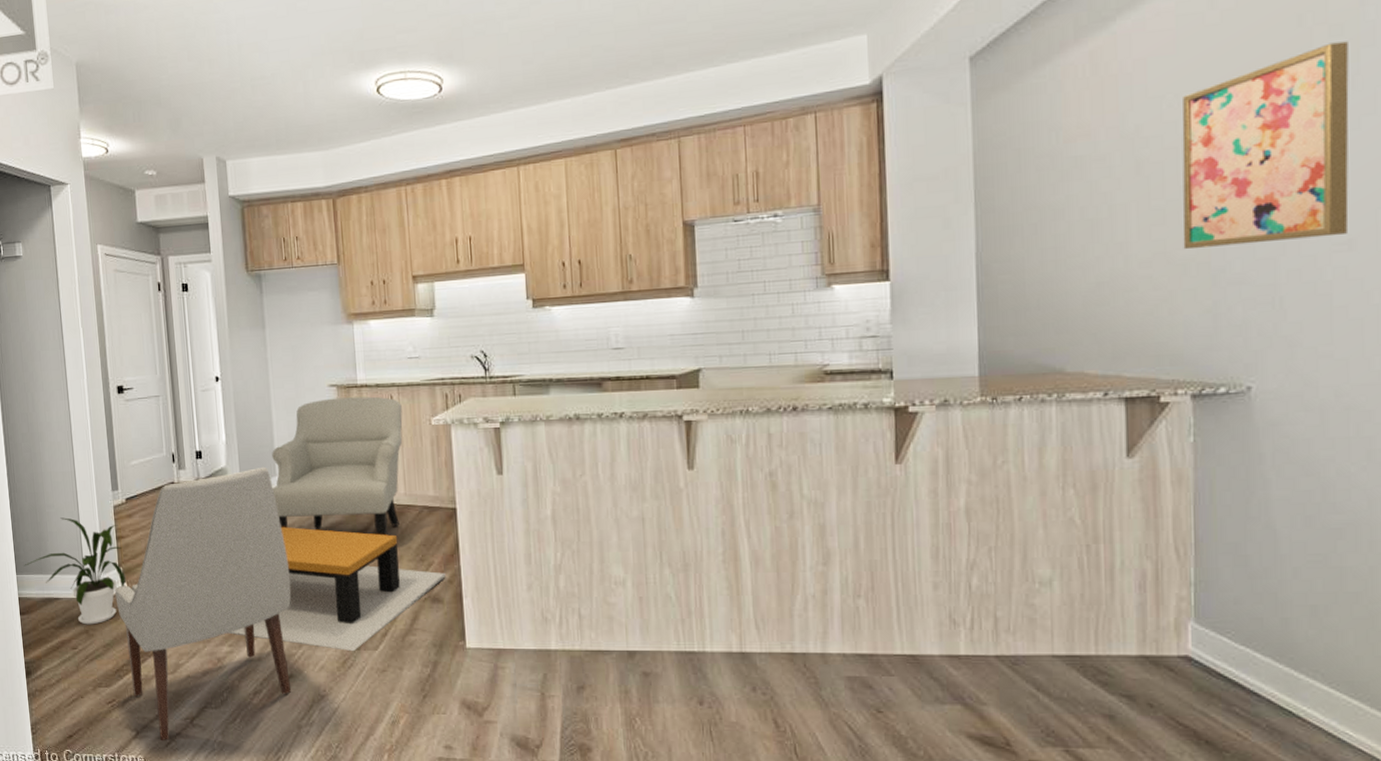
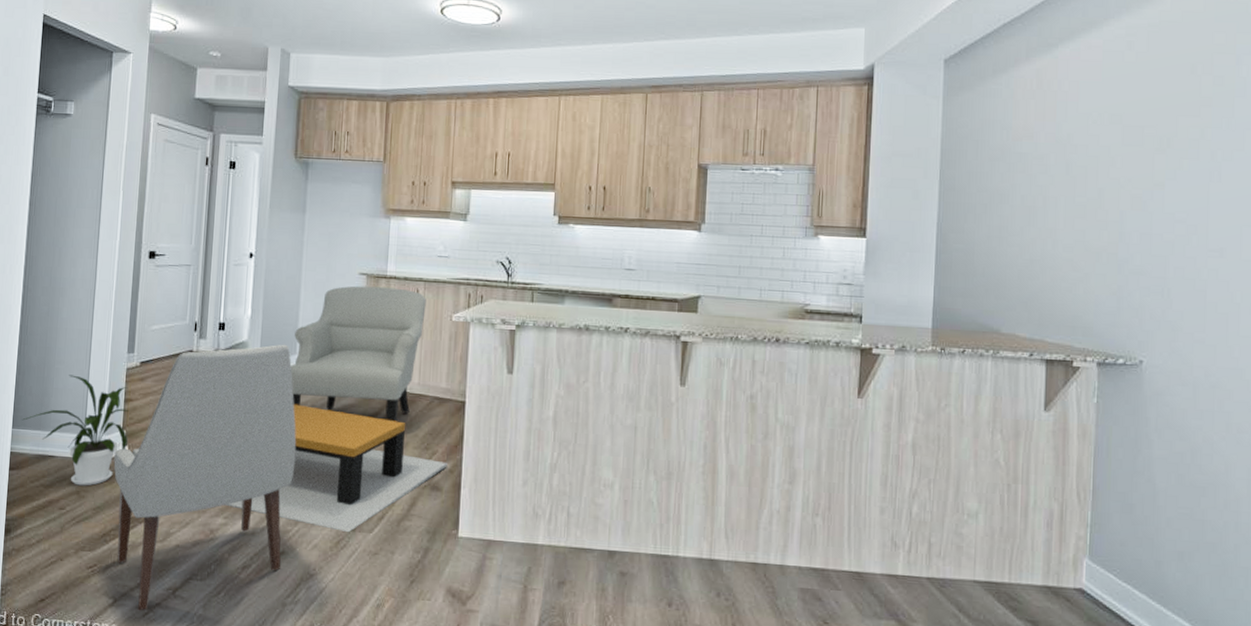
wall art: present [1182,41,1349,250] -> none [1098,90,1227,244]

